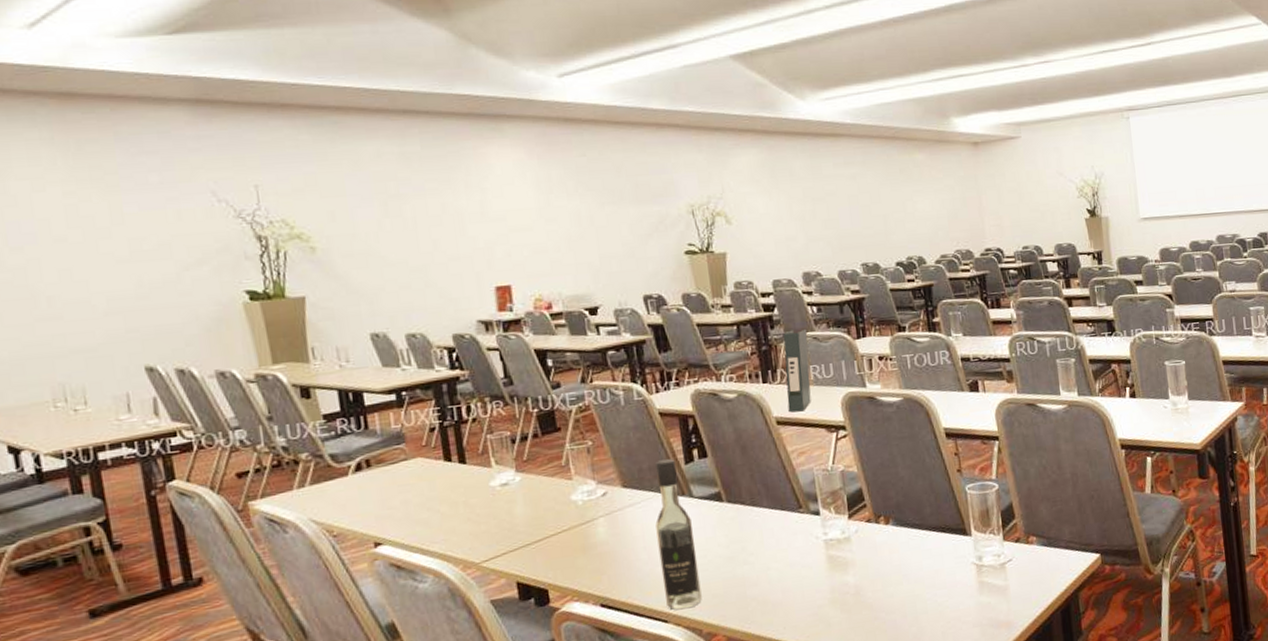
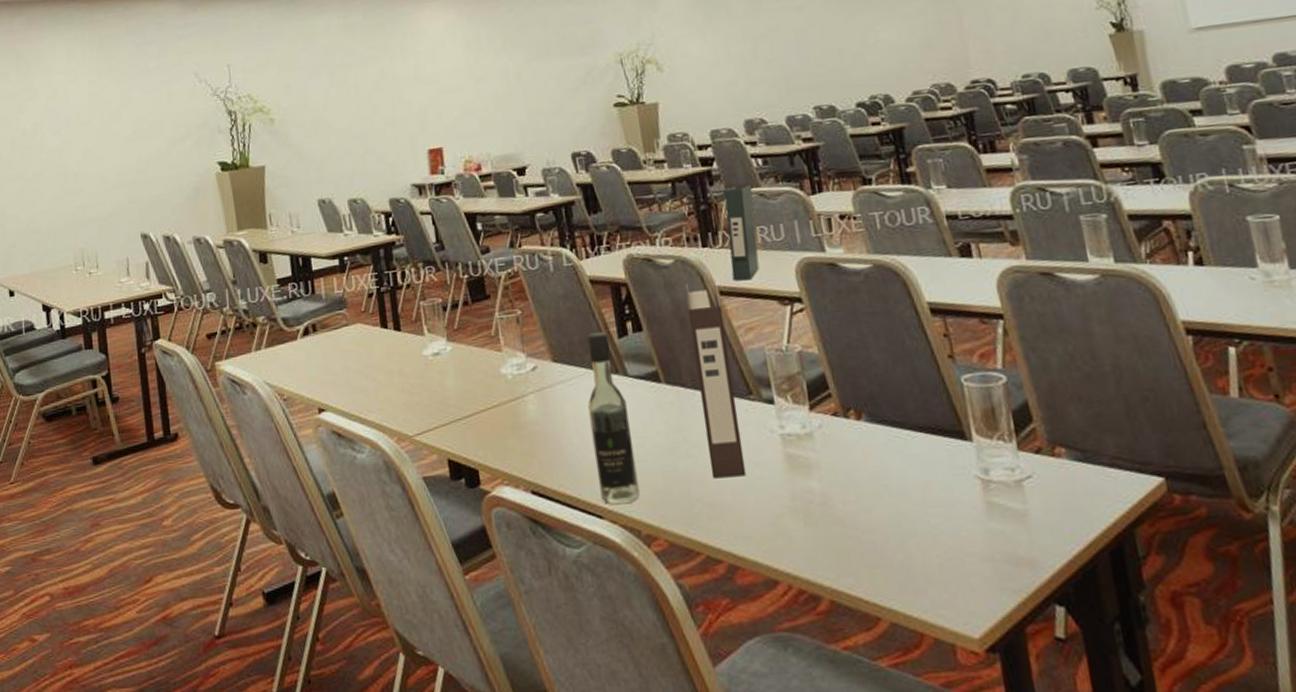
binder: none [747,411,795,581] -> present [686,279,747,479]

